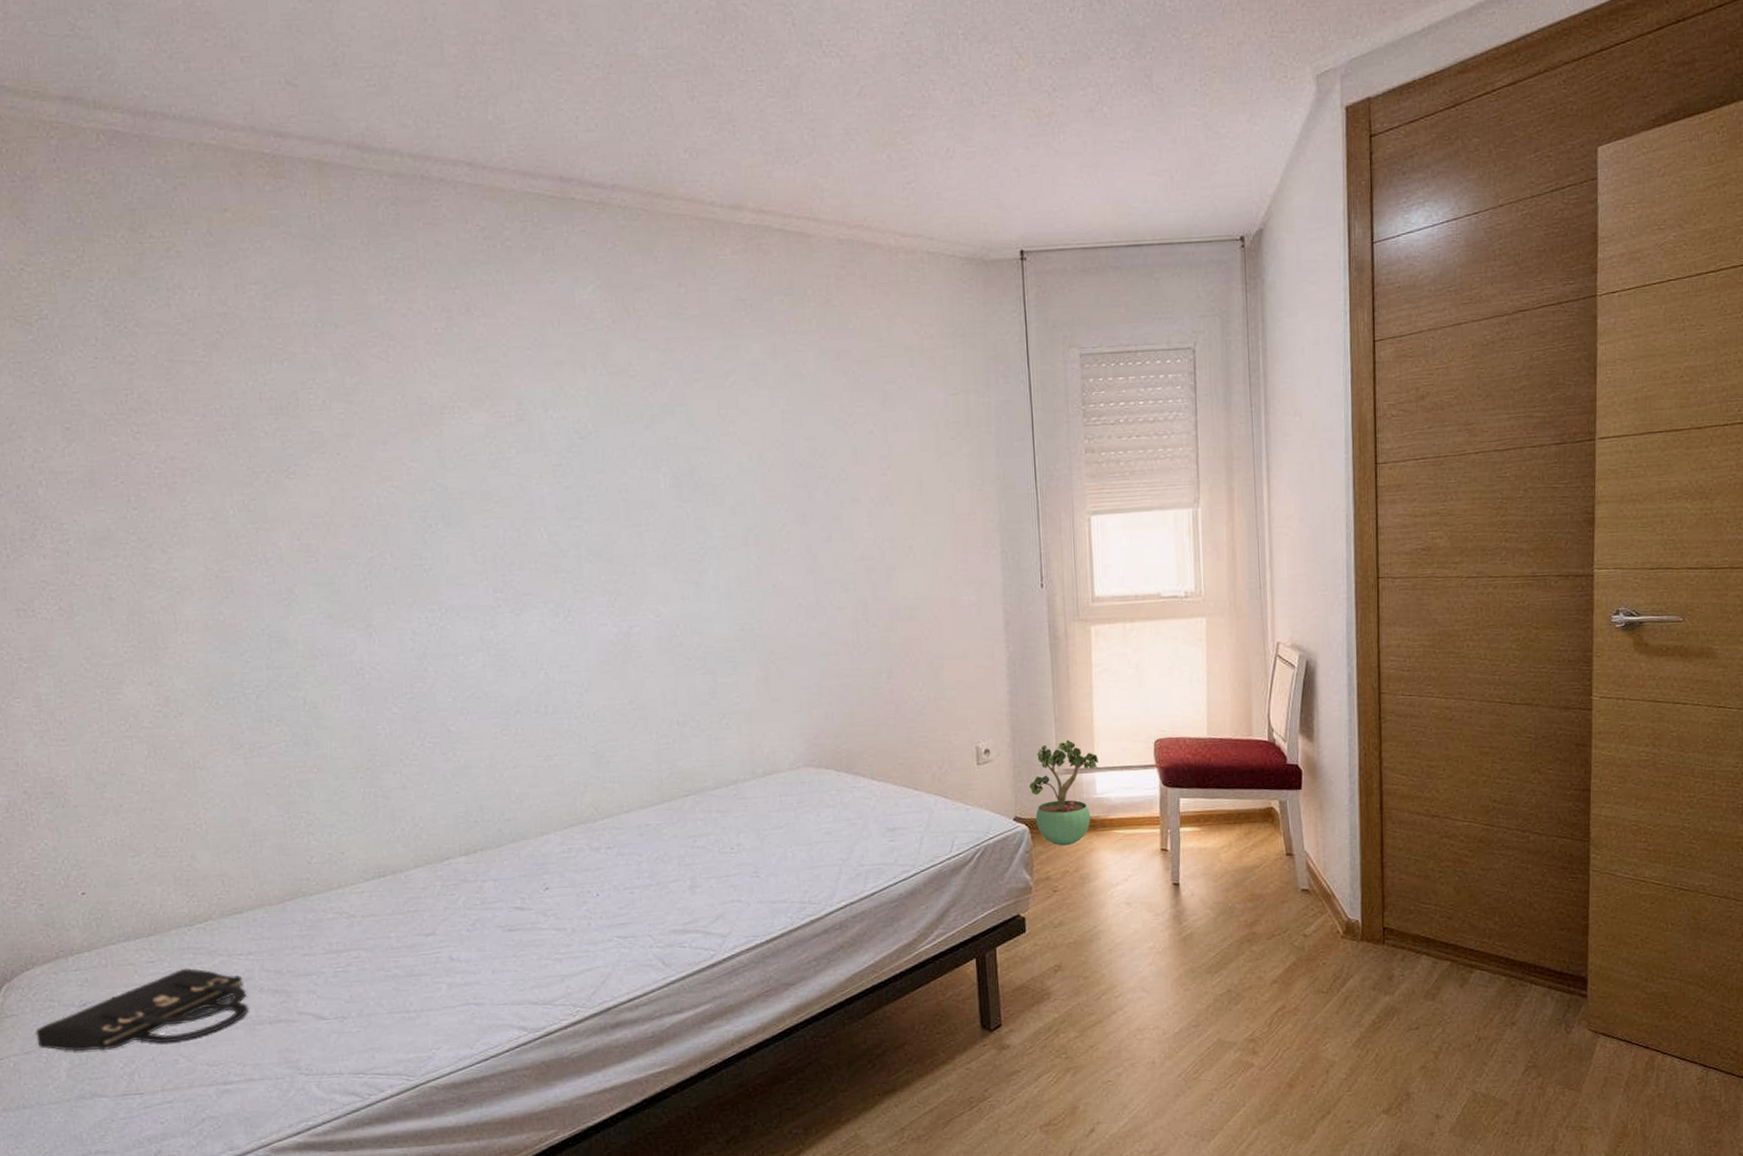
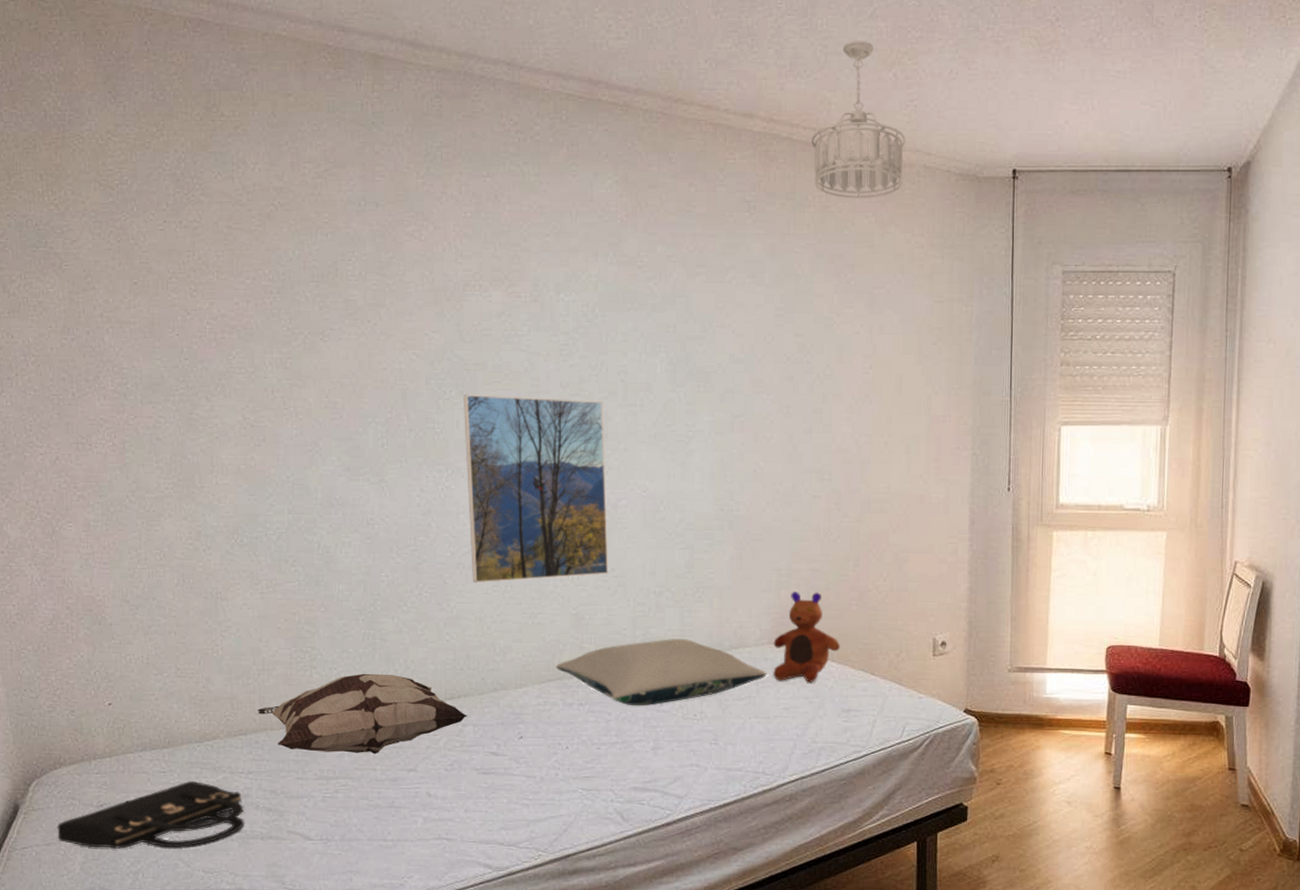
decorative pillow: none [252,834,486,924] -> present [257,673,467,754]
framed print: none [451,523,627,729] -> present [464,394,609,584]
pillow: none [577,769,805,845] -> present [555,639,767,706]
ceiling light fixture: none [805,120,907,291] -> present [811,40,906,199]
toy: none [809,708,880,805] -> present [773,592,840,683]
potted plant: present [1029,739,1098,846] -> none [981,639,1050,742]

